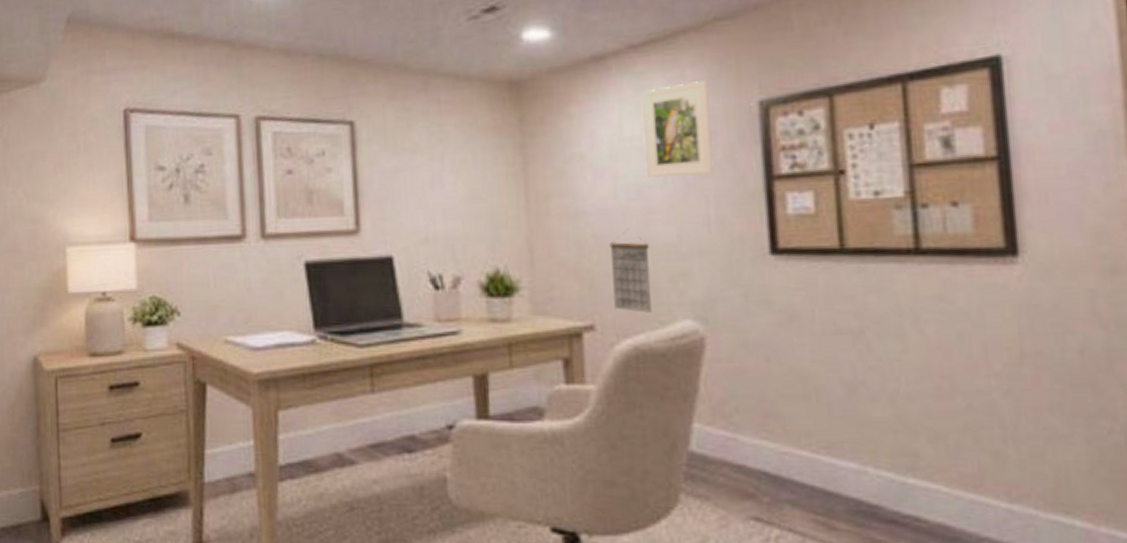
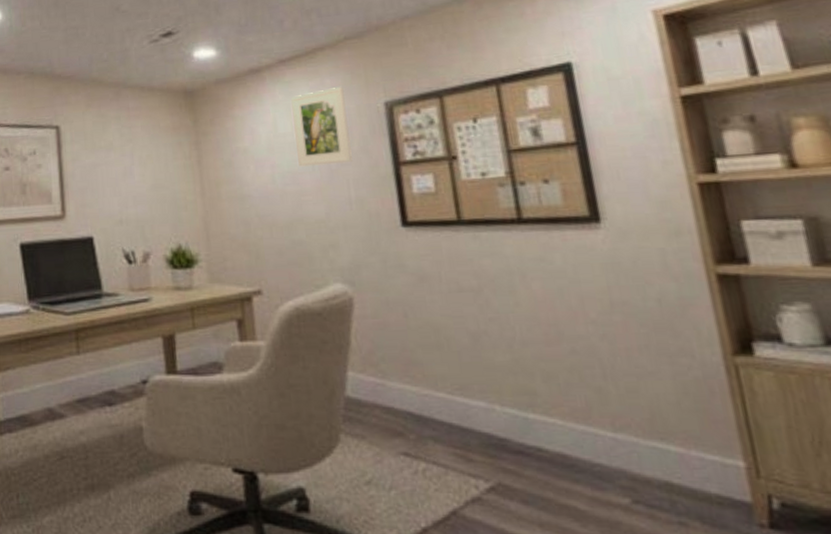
calendar: present [609,232,653,313] -> none [270,212,309,279]

